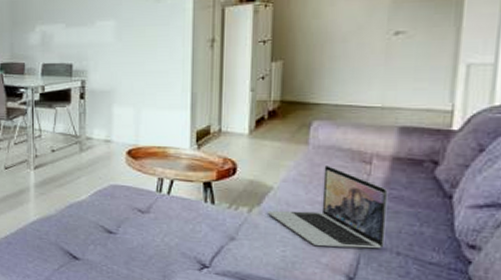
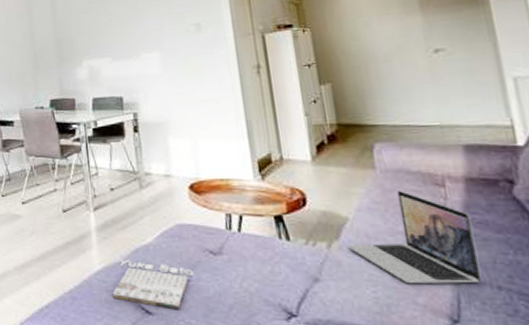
magazine: none [44,212,121,258] -> present [112,258,194,310]

